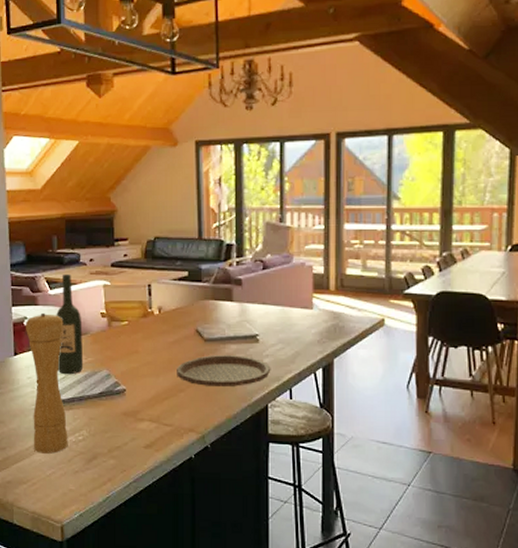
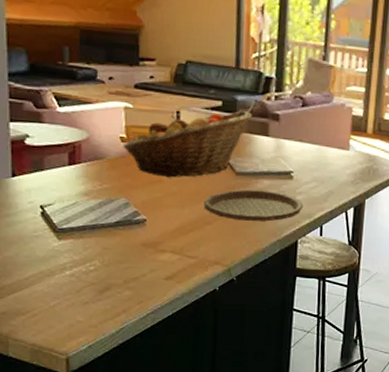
pepper mill: present [25,312,68,454] -> none [26,131,77,284]
wine bottle: present [56,273,84,375] -> none [66,90,98,202]
fruit basket: none [103,278,216,348] -> present [122,110,252,178]

